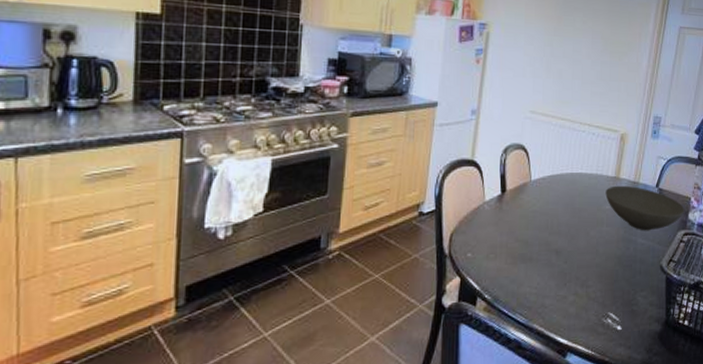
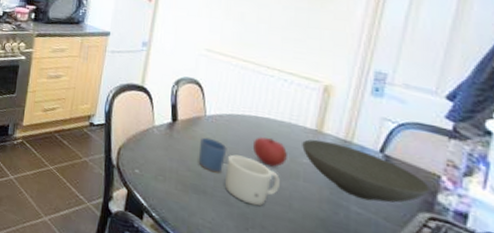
mug: none [525,203,549,237] -> present [198,137,227,173]
mug: none [548,214,591,260] -> present [225,154,281,206]
fruit: none [570,192,595,219] -> present [253,137,287,167]

